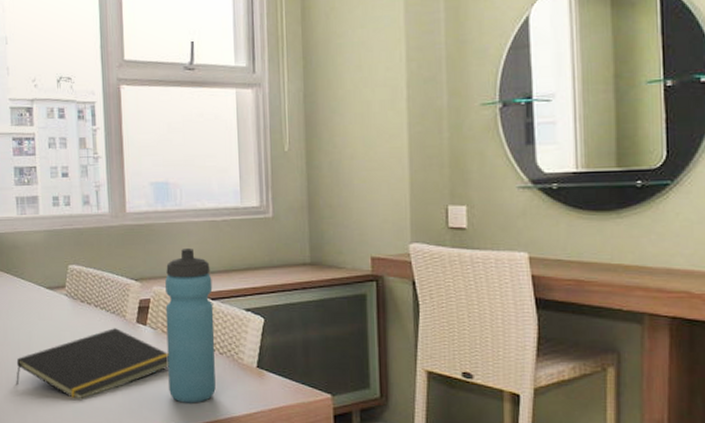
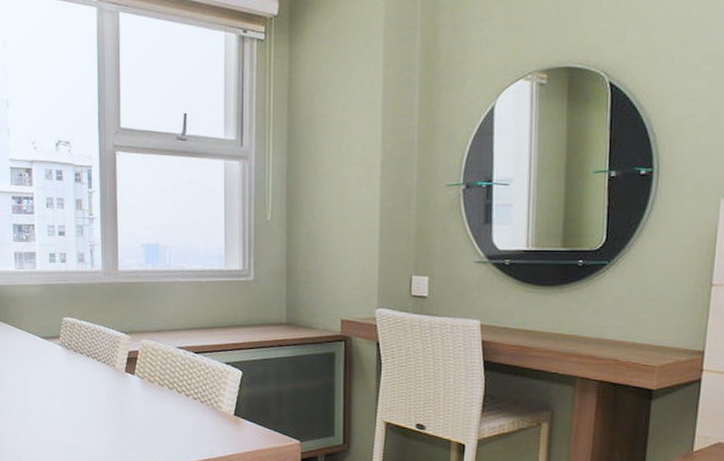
notepad: present [16,328,169,398] -> none [11,376,154,439]
water bottle: present [165,249,216,404] -> none [152,306,197,446]

